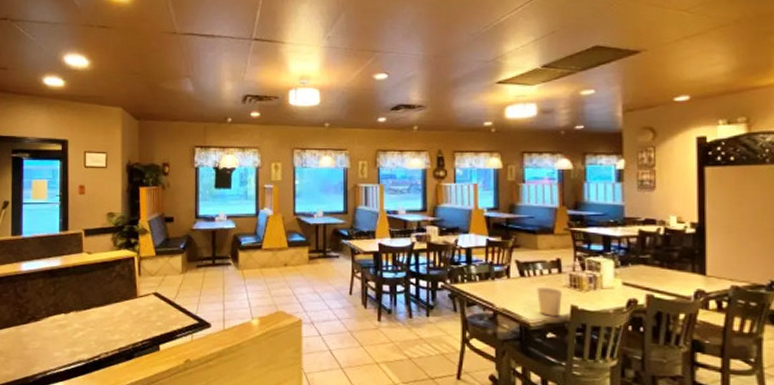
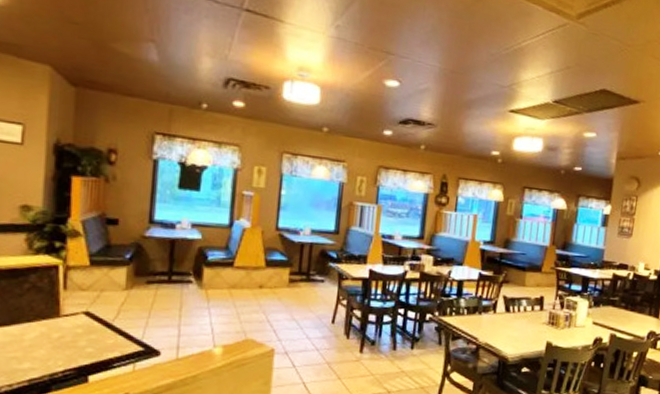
dixie cup: present [537,286,562,316] -> none [518,323,541,352]

